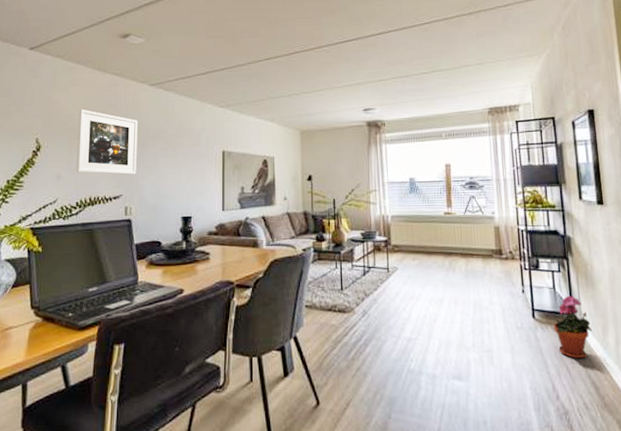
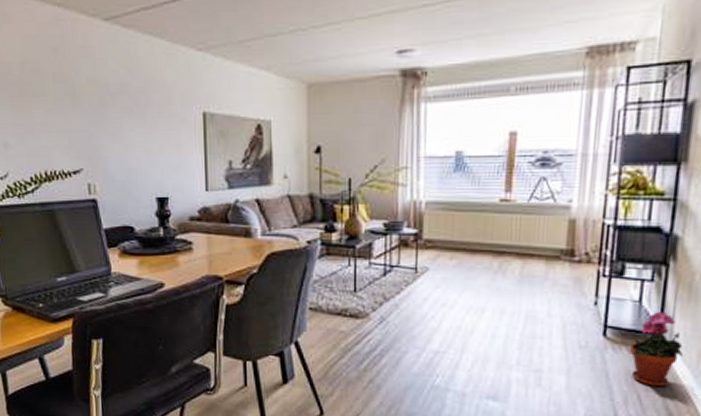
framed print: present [77,110,138,175] -> none [18,56,97,143]

